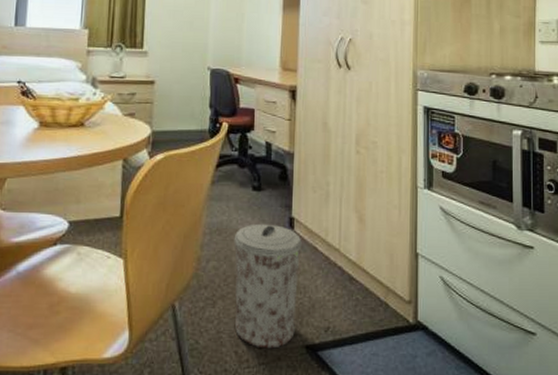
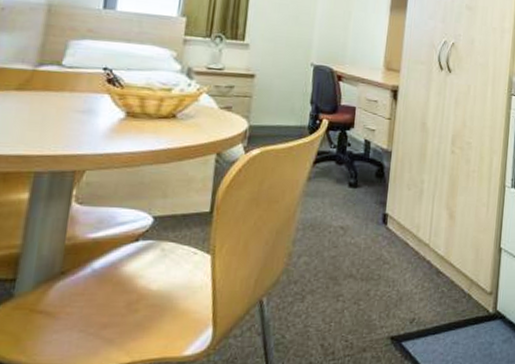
trash can: present [233,223,302,349] -> none [322,219,394,341]

